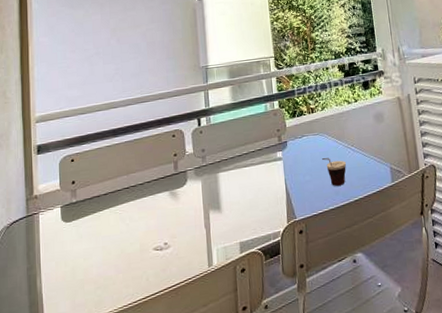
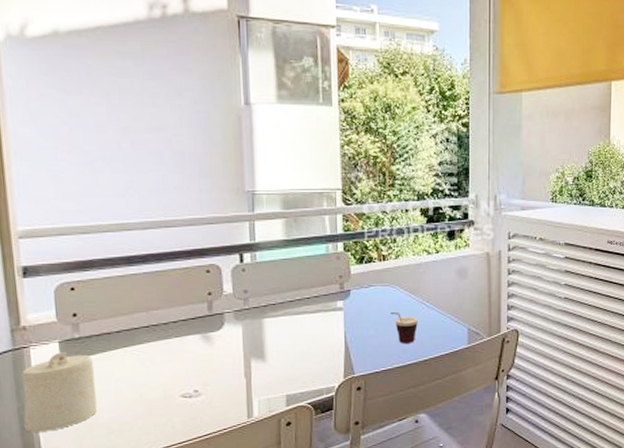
candle: none [31,216,88,291] -> present [21,352,98,432]

